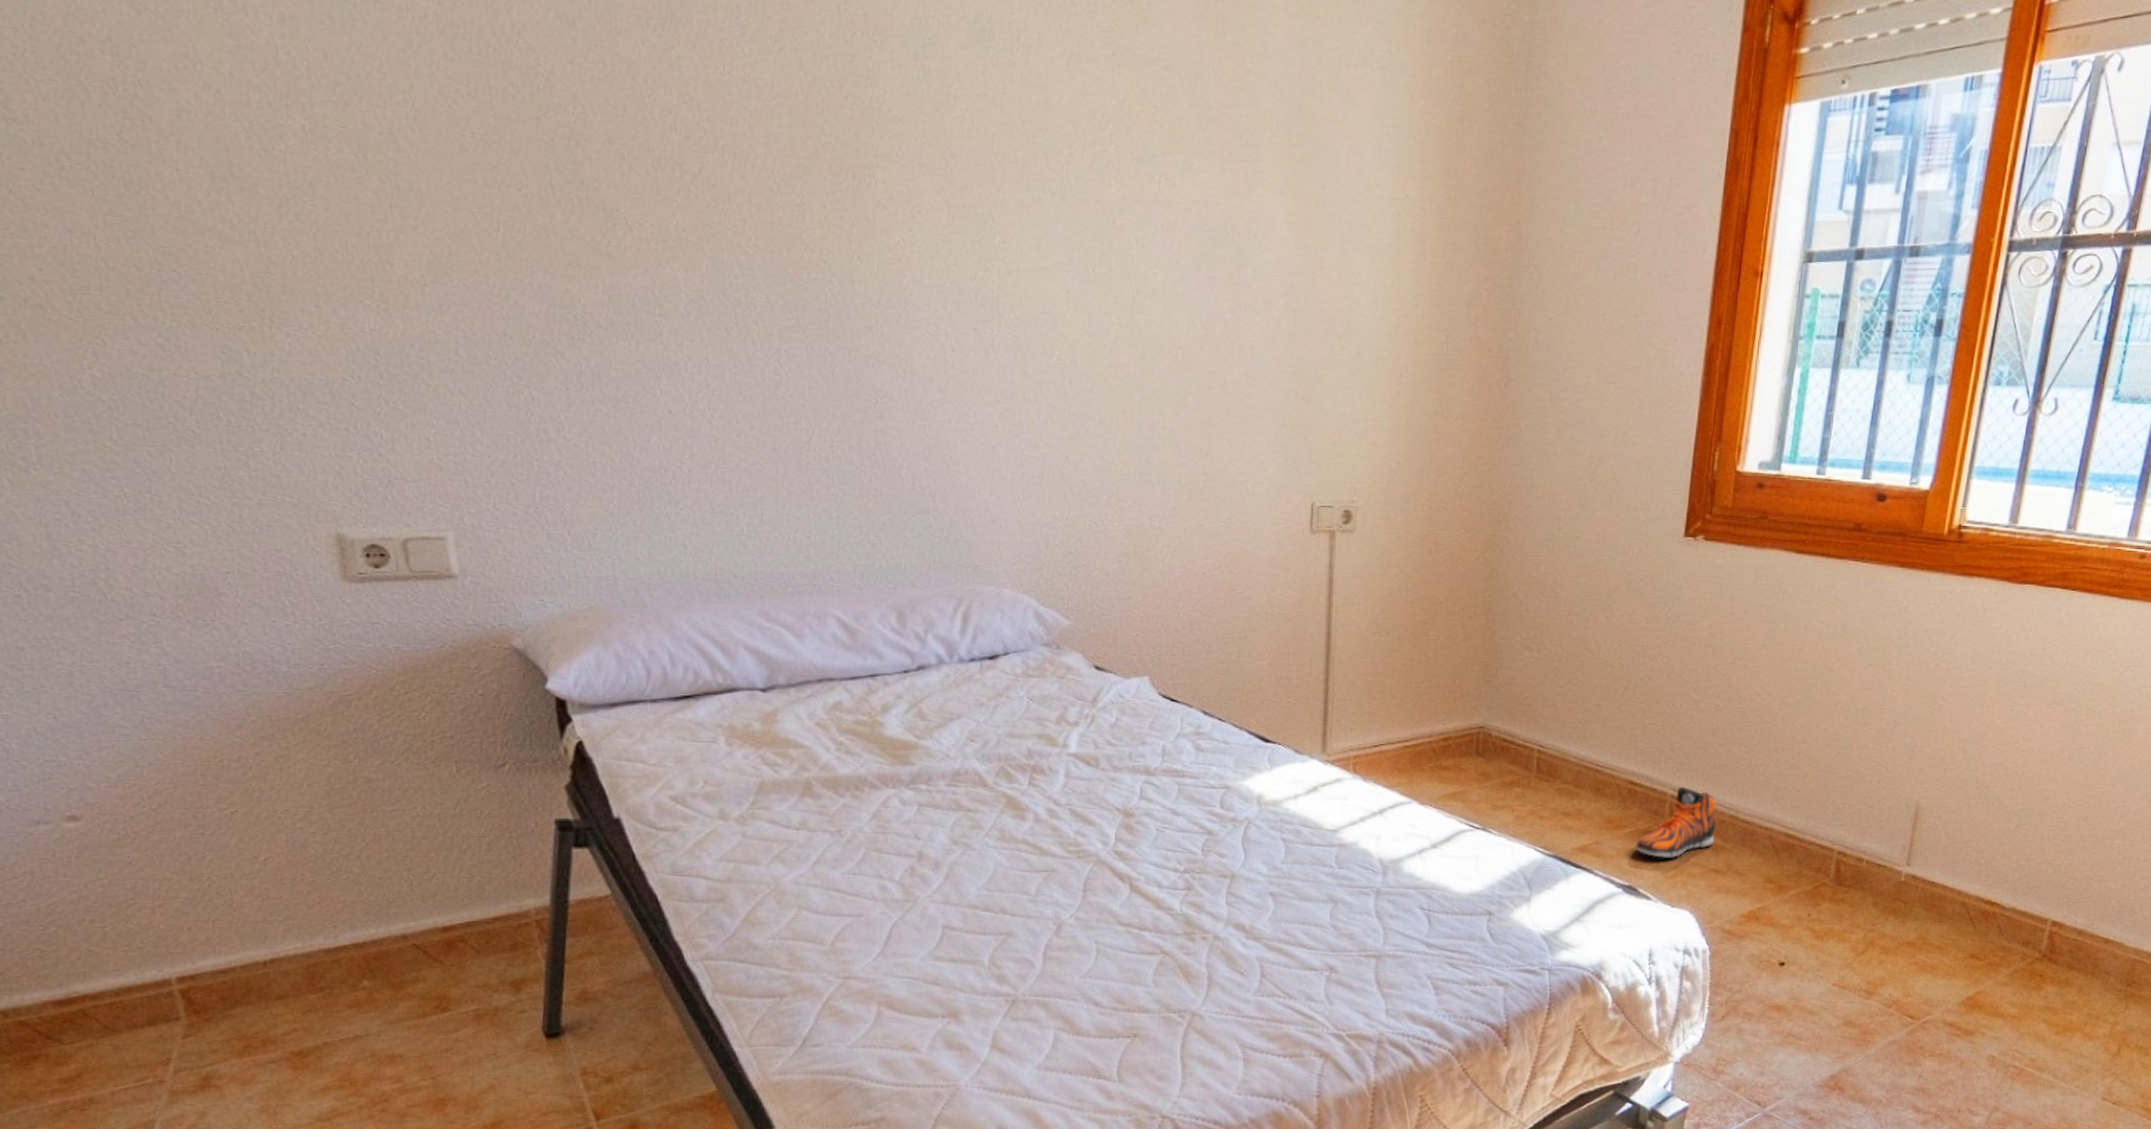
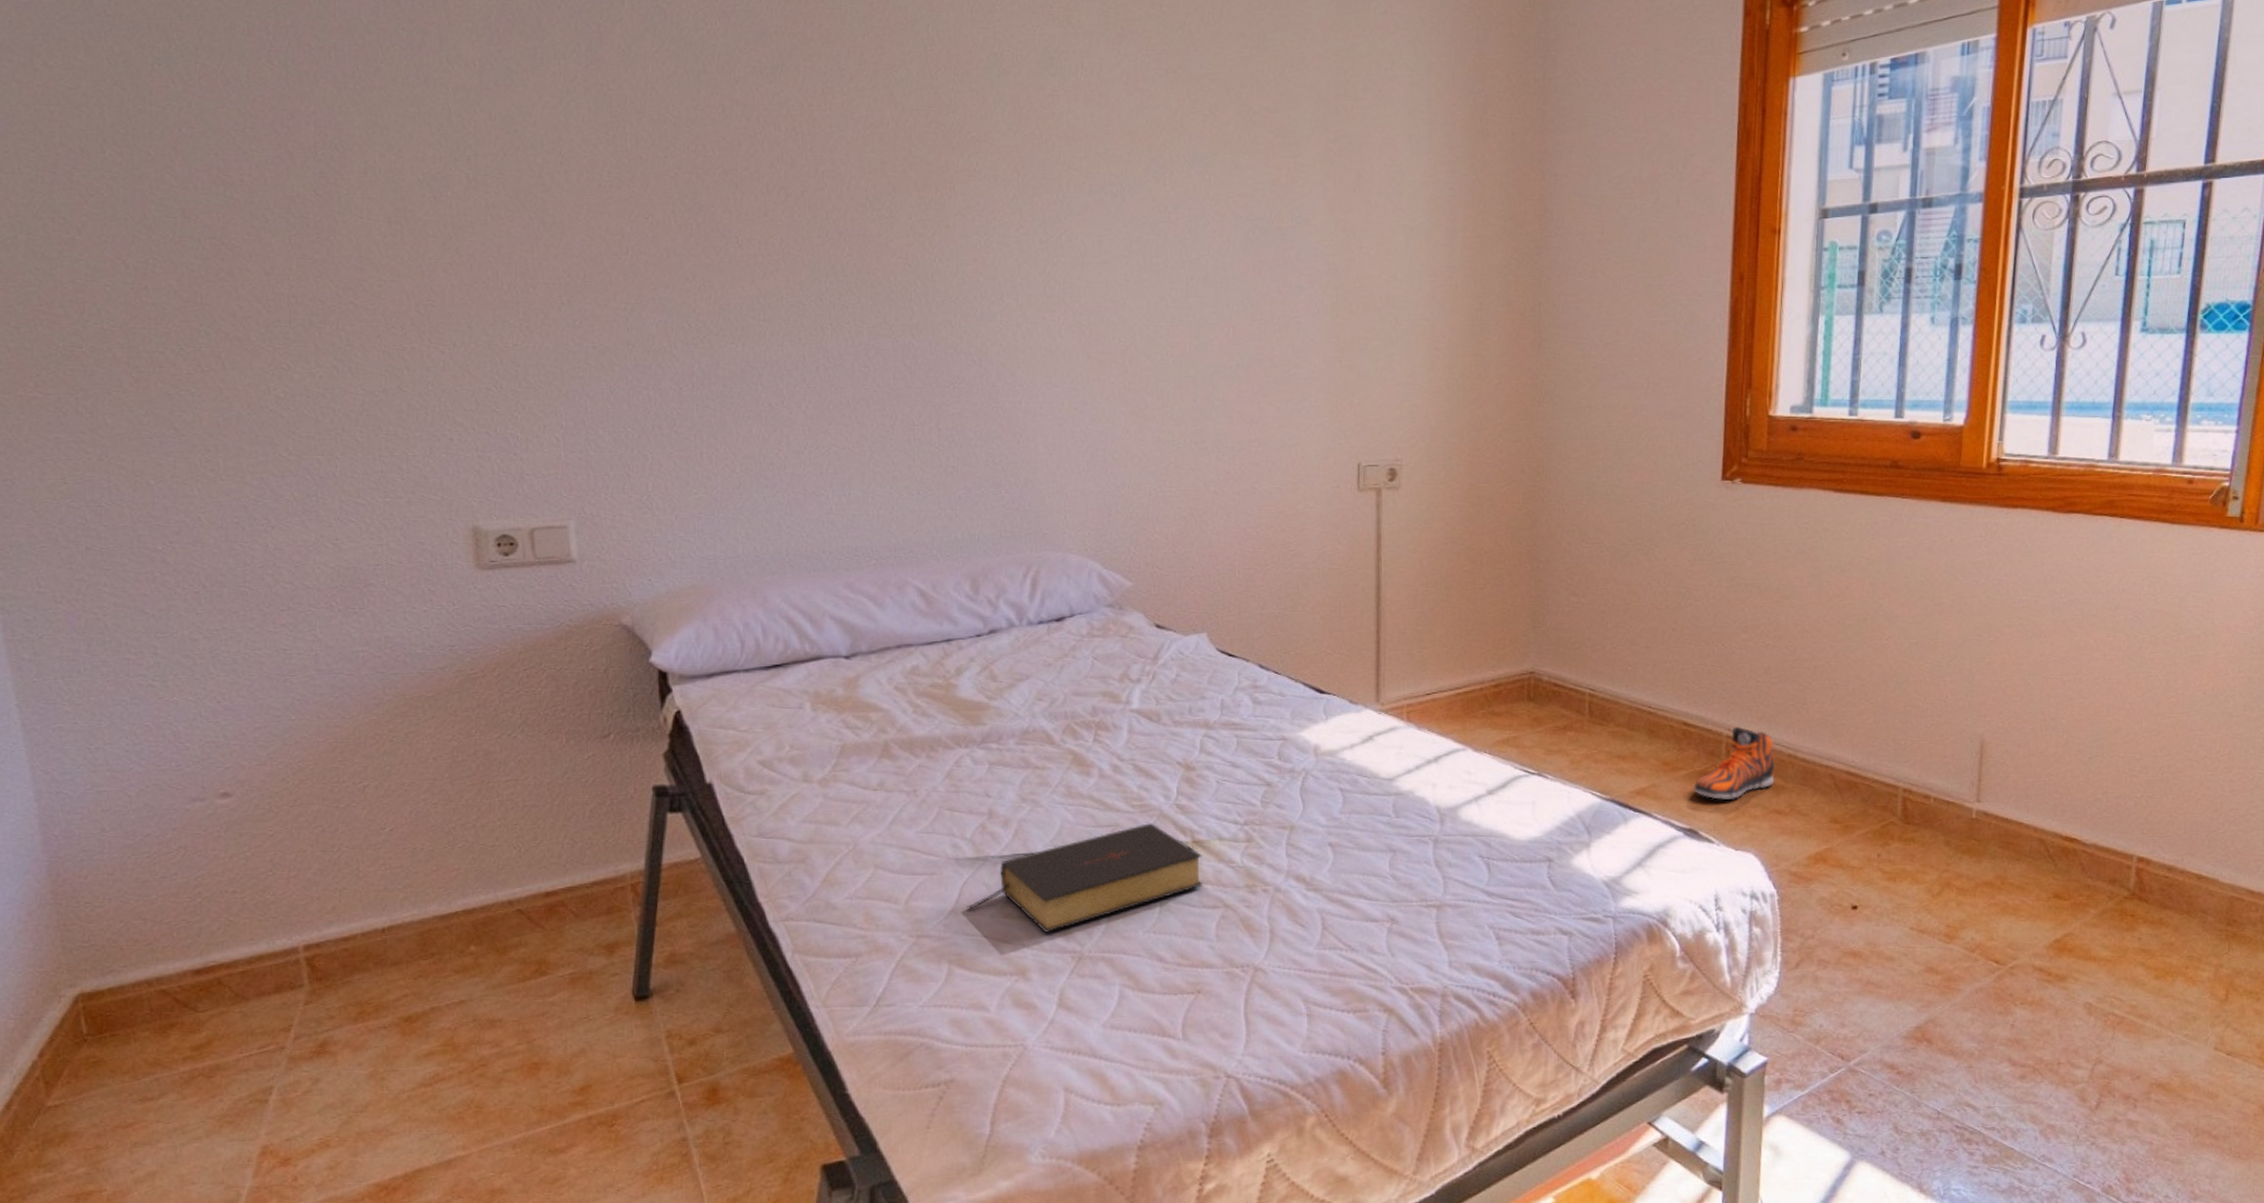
bible: none [896,869,1141,976] -> present [966,823,1203,933]

